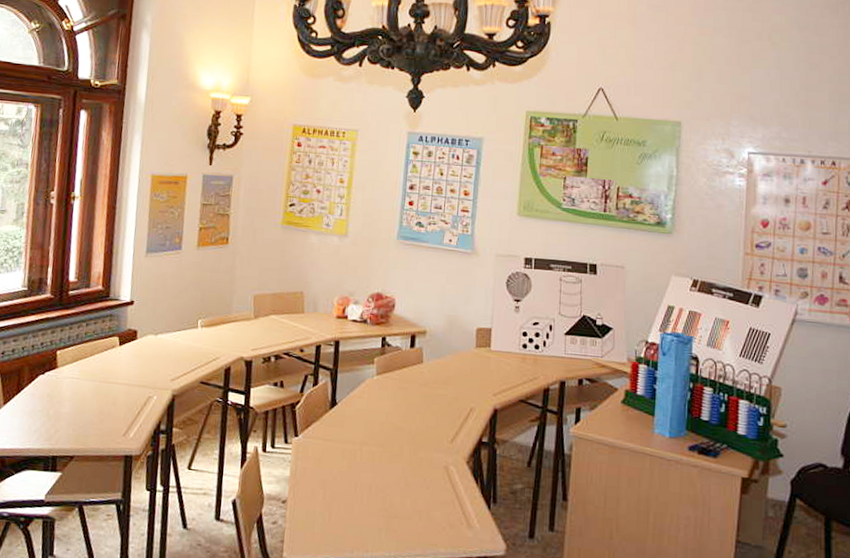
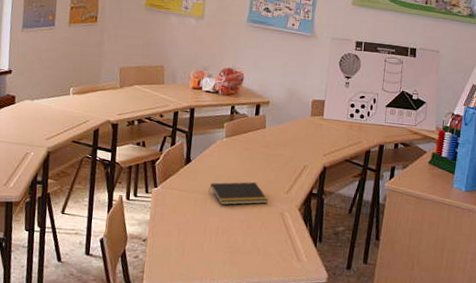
notepad: none [358,428,429,458] -> present [209,182,268,205]

